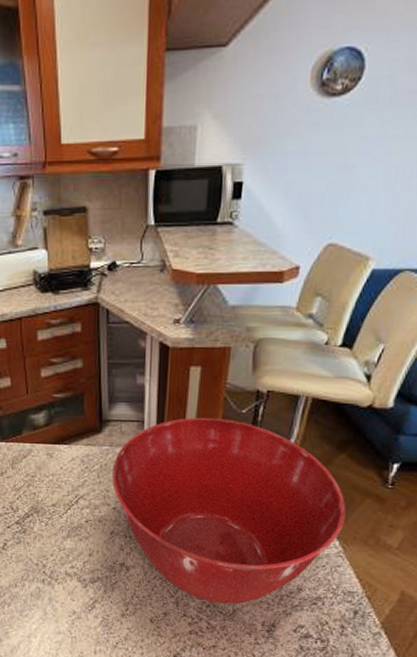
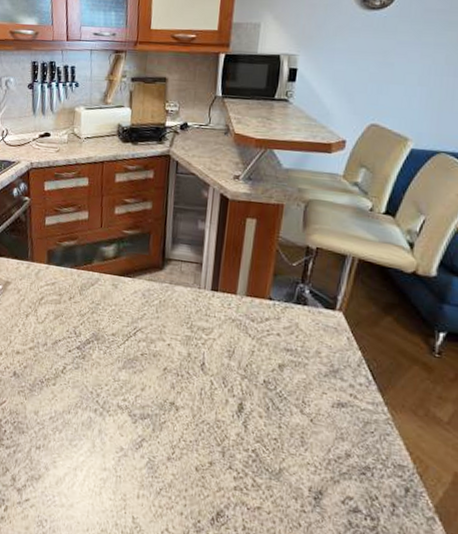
mixing bowl: present [111,417,346,605] -> none [169,264,394,463]

